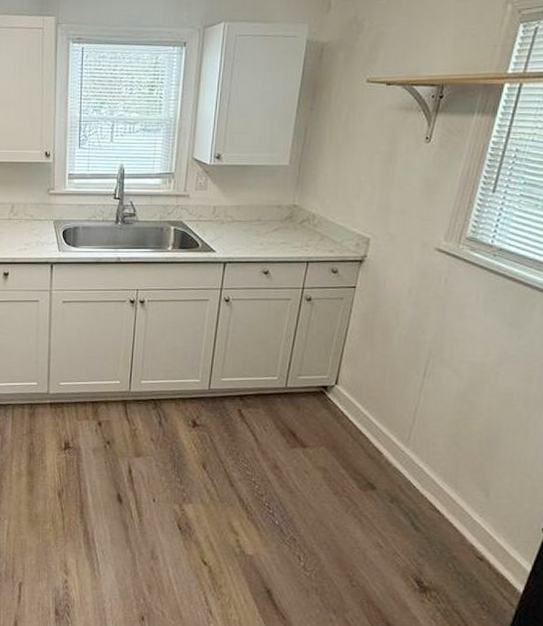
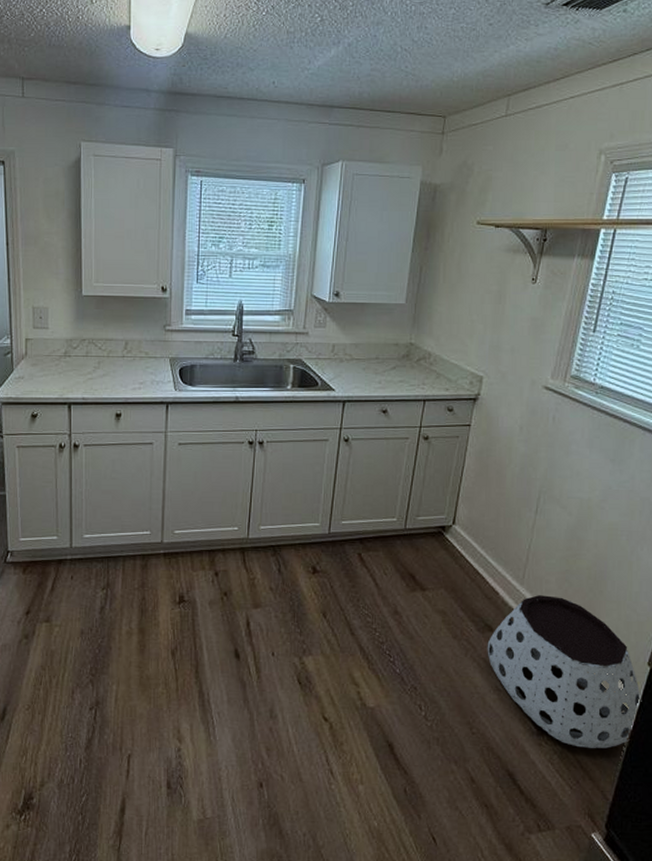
basket: none [369,457,535,610] -> present [487,595,642,749]

